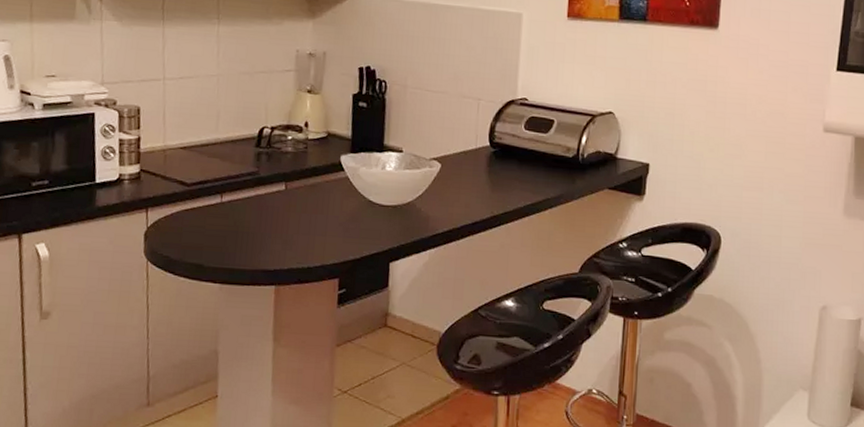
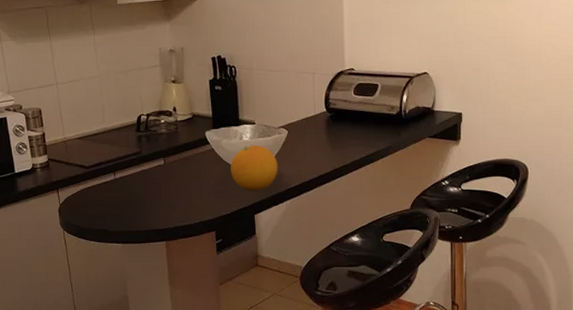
fruit: none [366,177,425,234] -> present [230,144,278,191]

